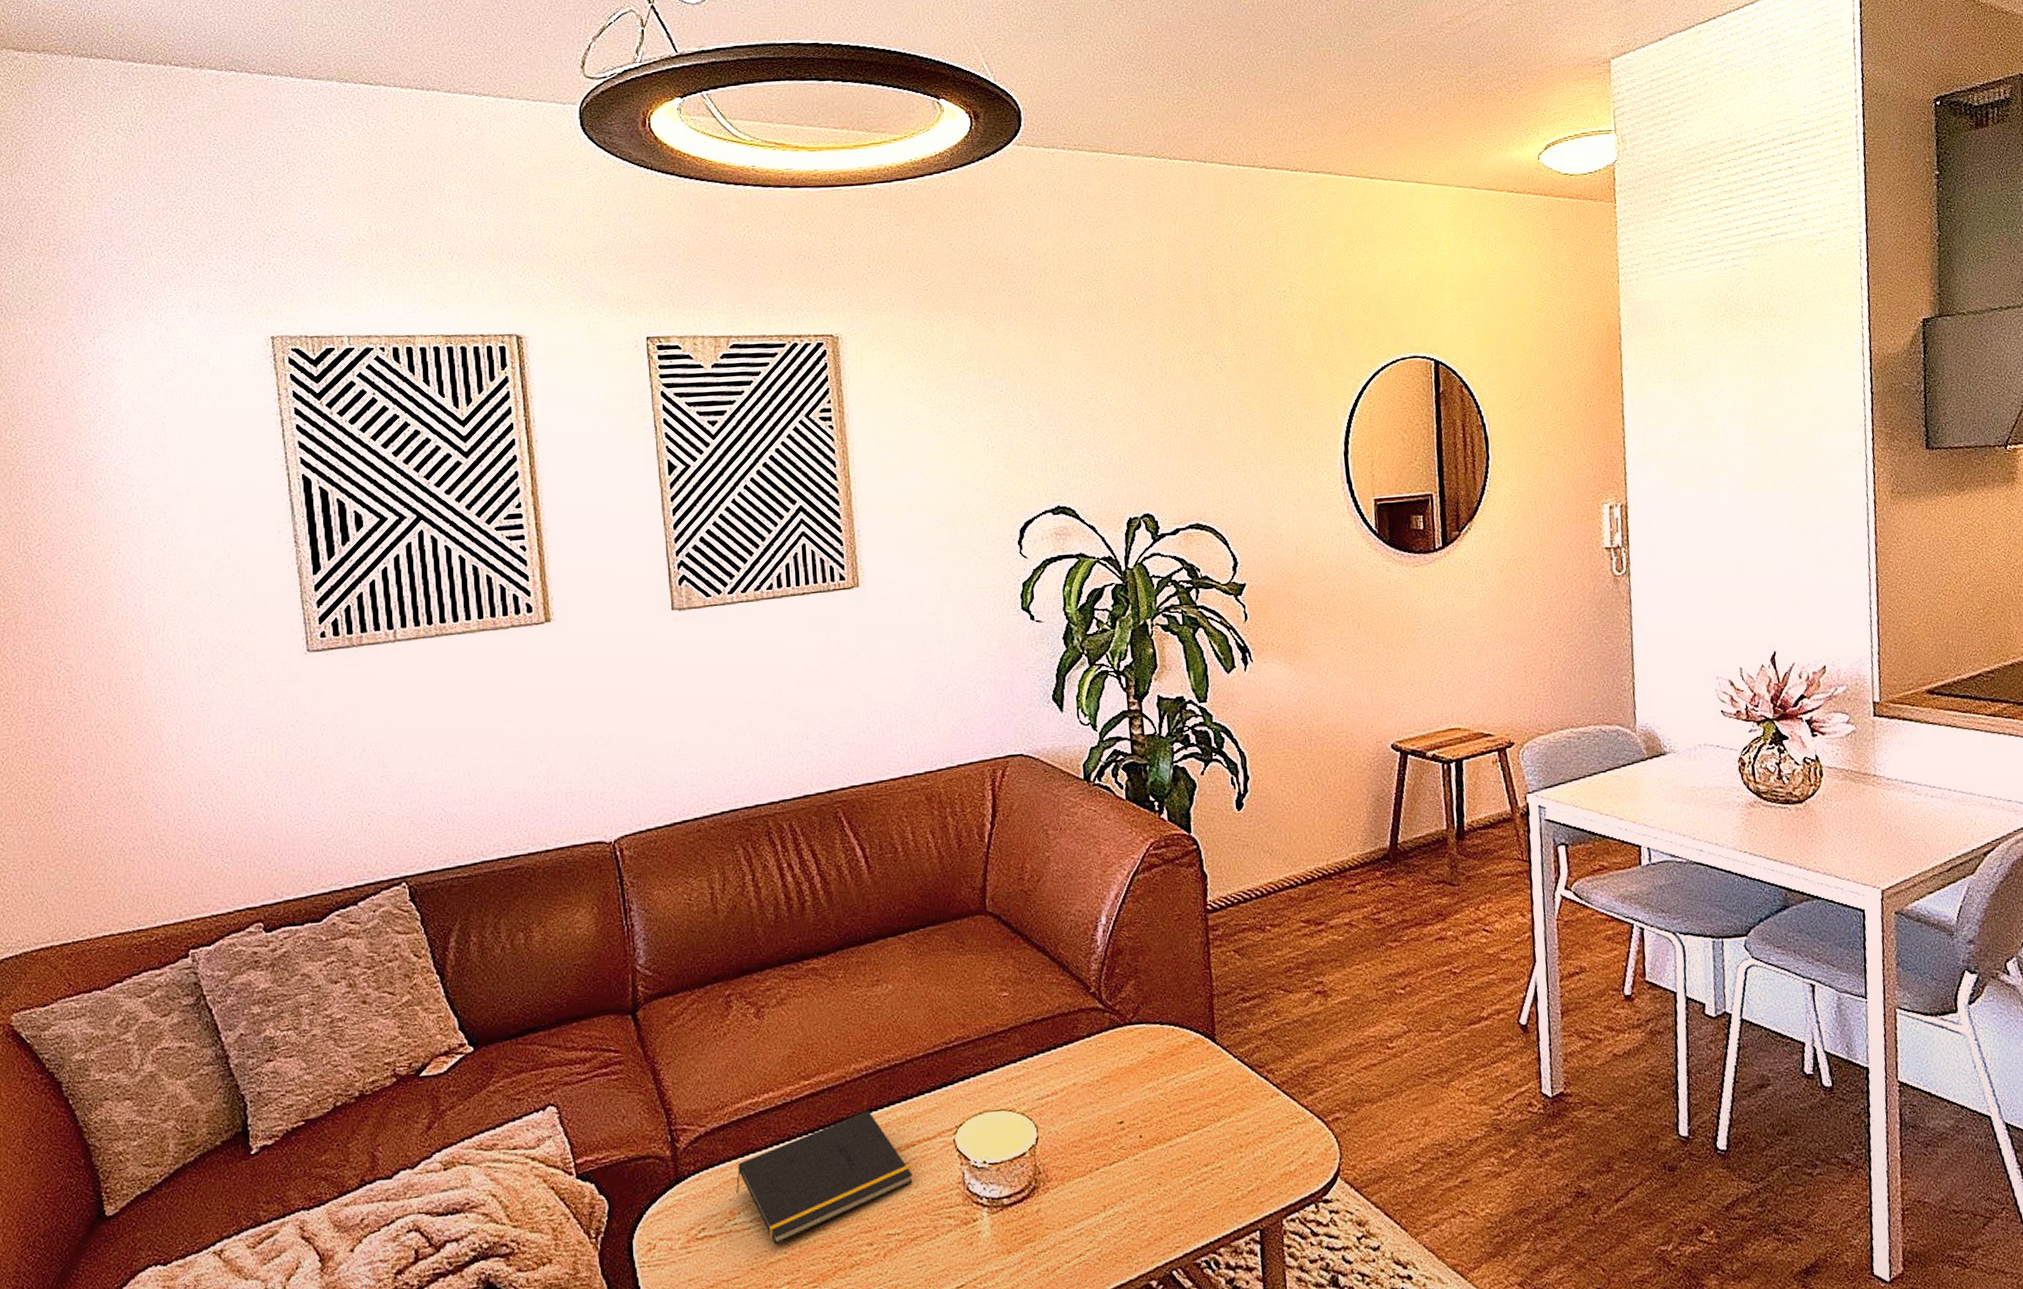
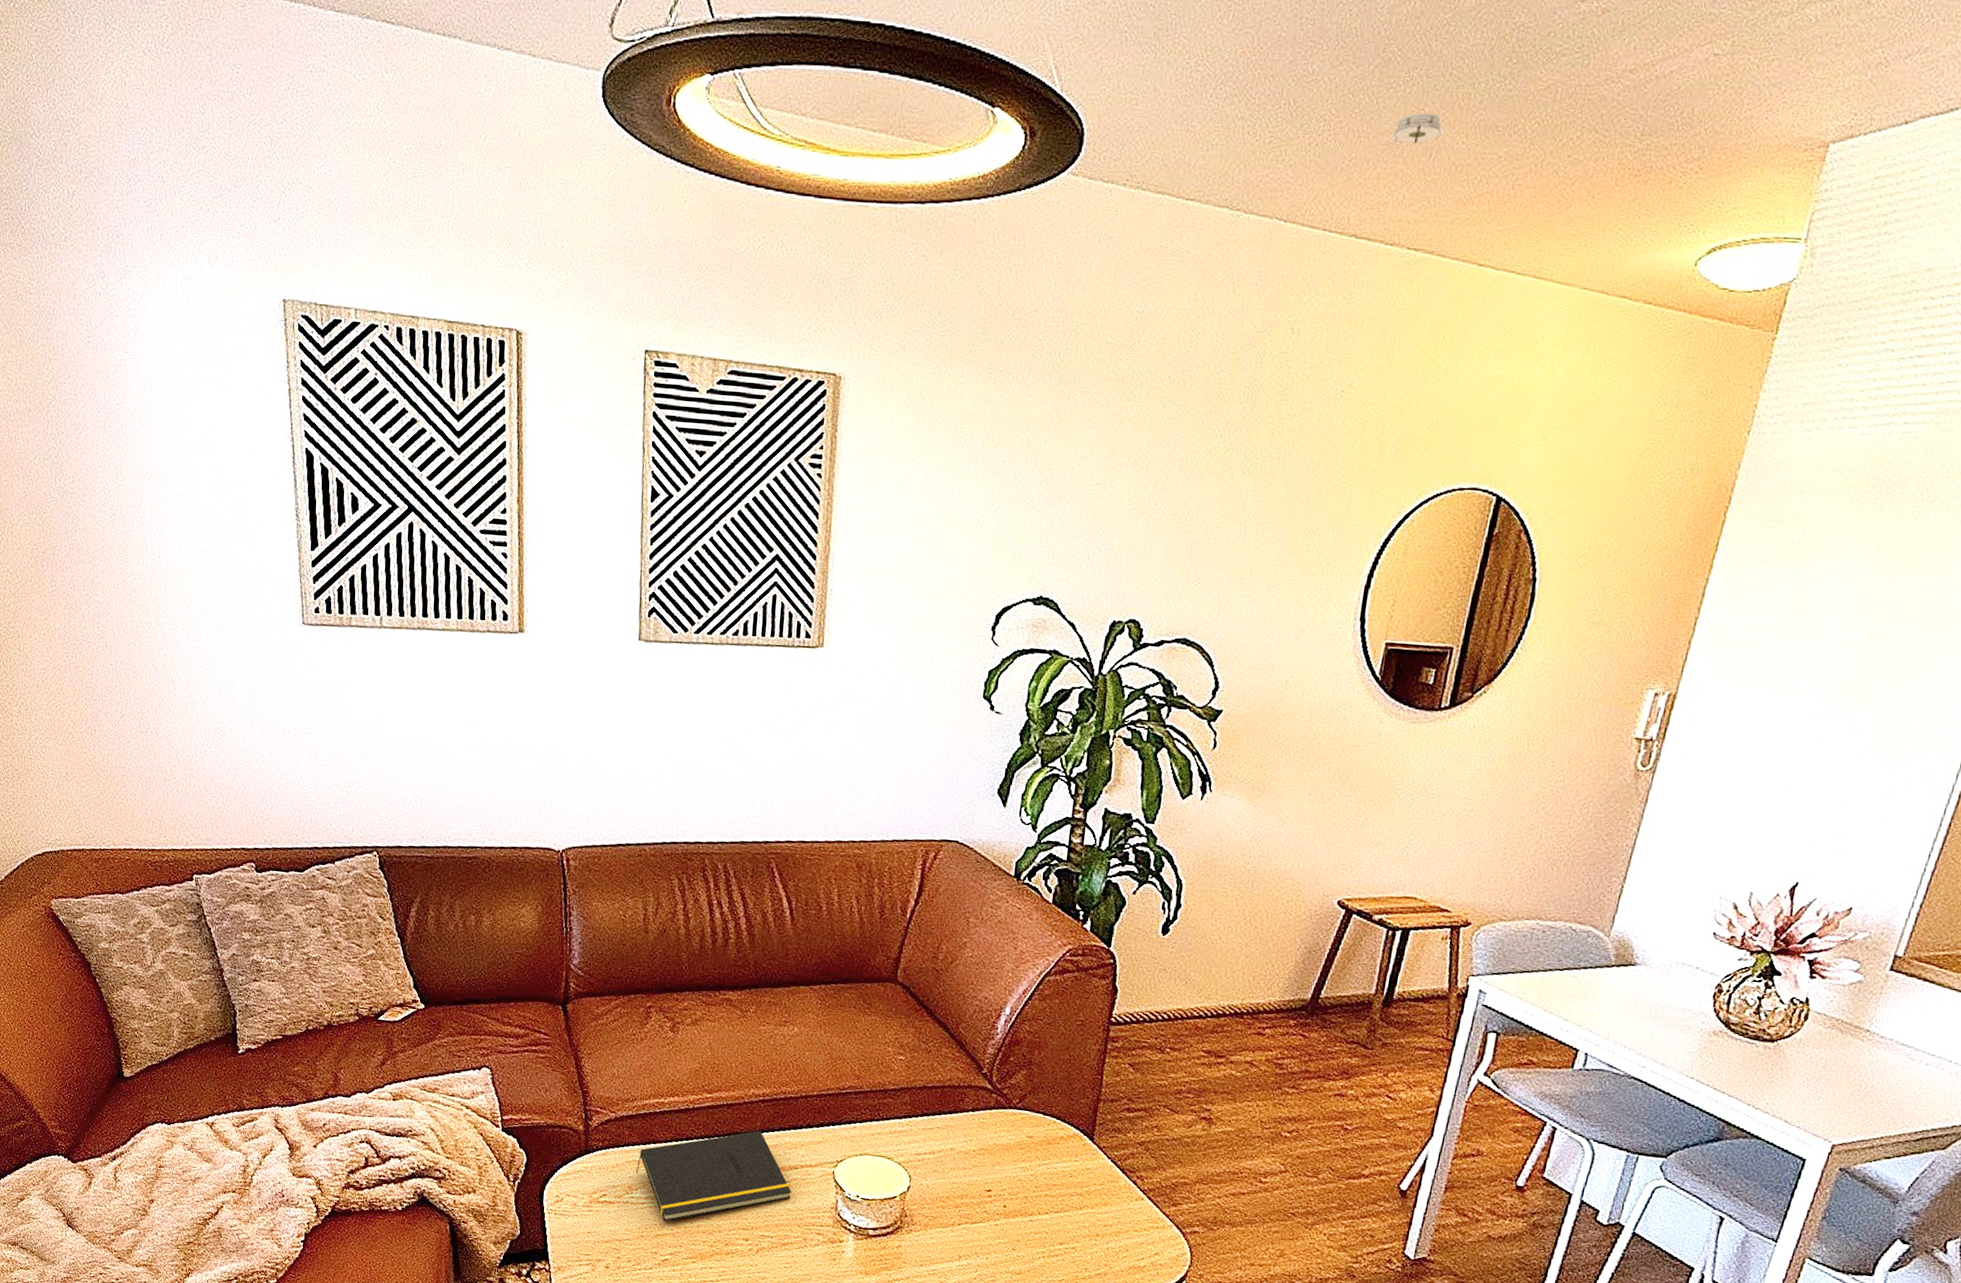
smoke detector: none [1273,67,1316,95] -> present [1387,112,1445,145]

